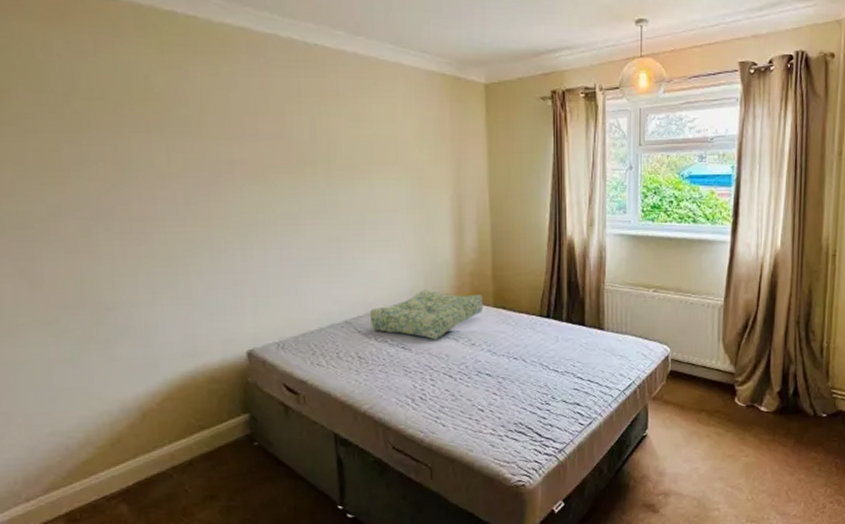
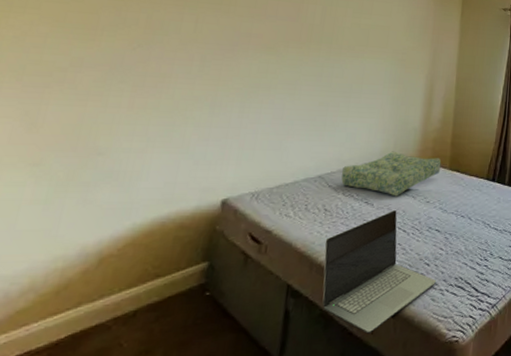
laptop: none [365,355,493,480] -> present [322,210,436,335]

